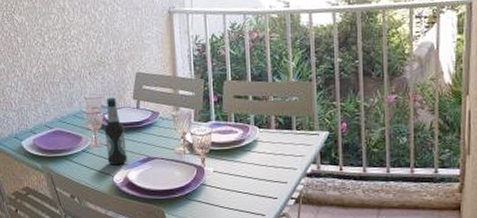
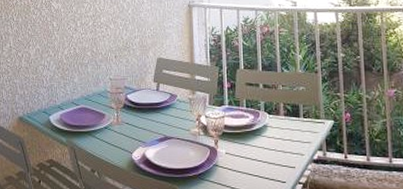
bottle: present [104,97,127,166] -> none [126,79,146,143]

